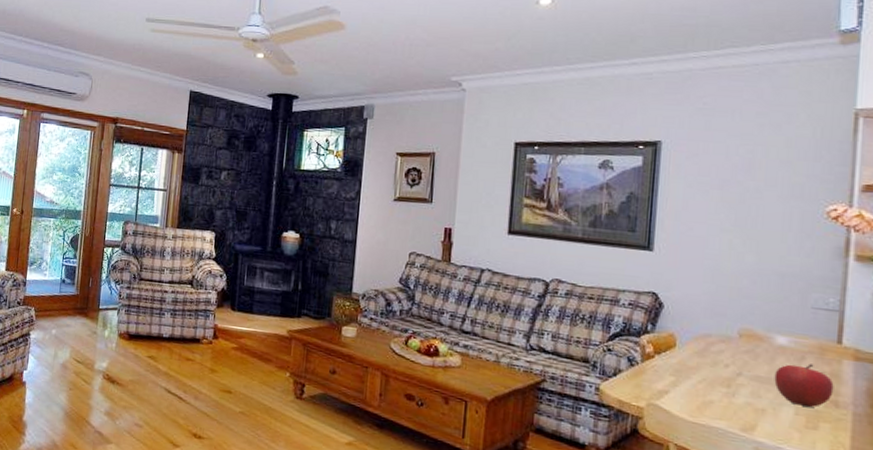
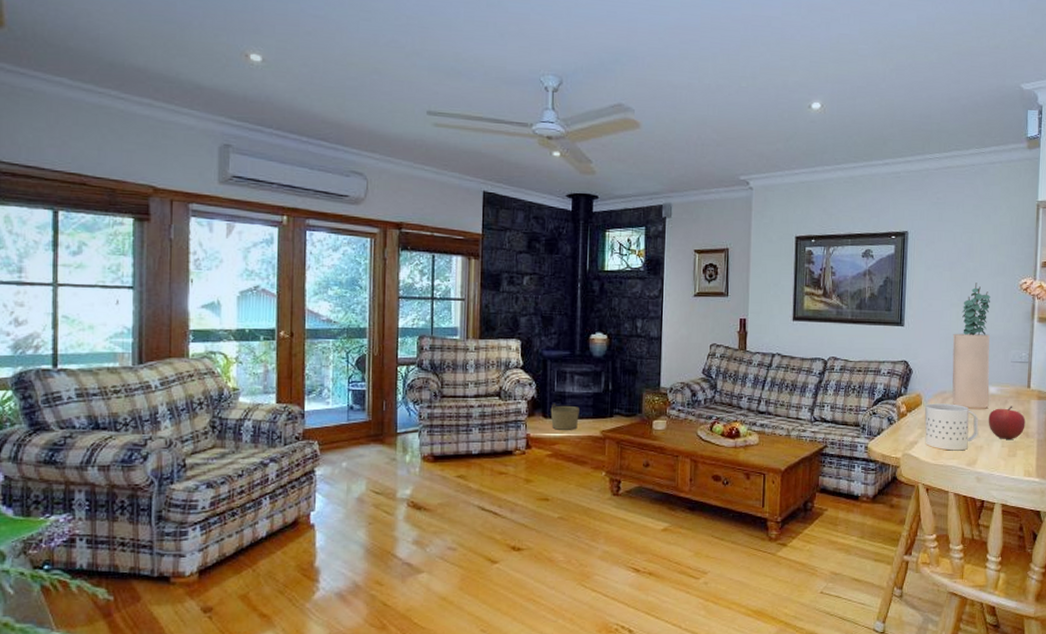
basket: none [238,297,268,326] -> present [550,403,580,430]
mug: none [679,346,760,412] -> present [924,403,979,451]
vase: none [720,205,780,364] -> present [952,282,990,410]

